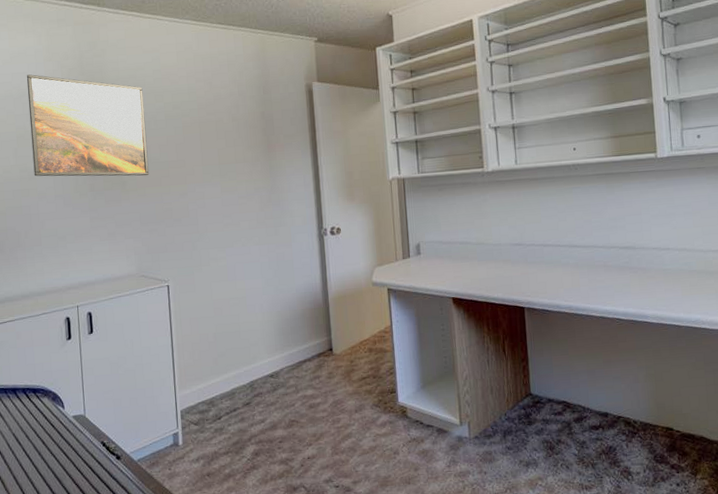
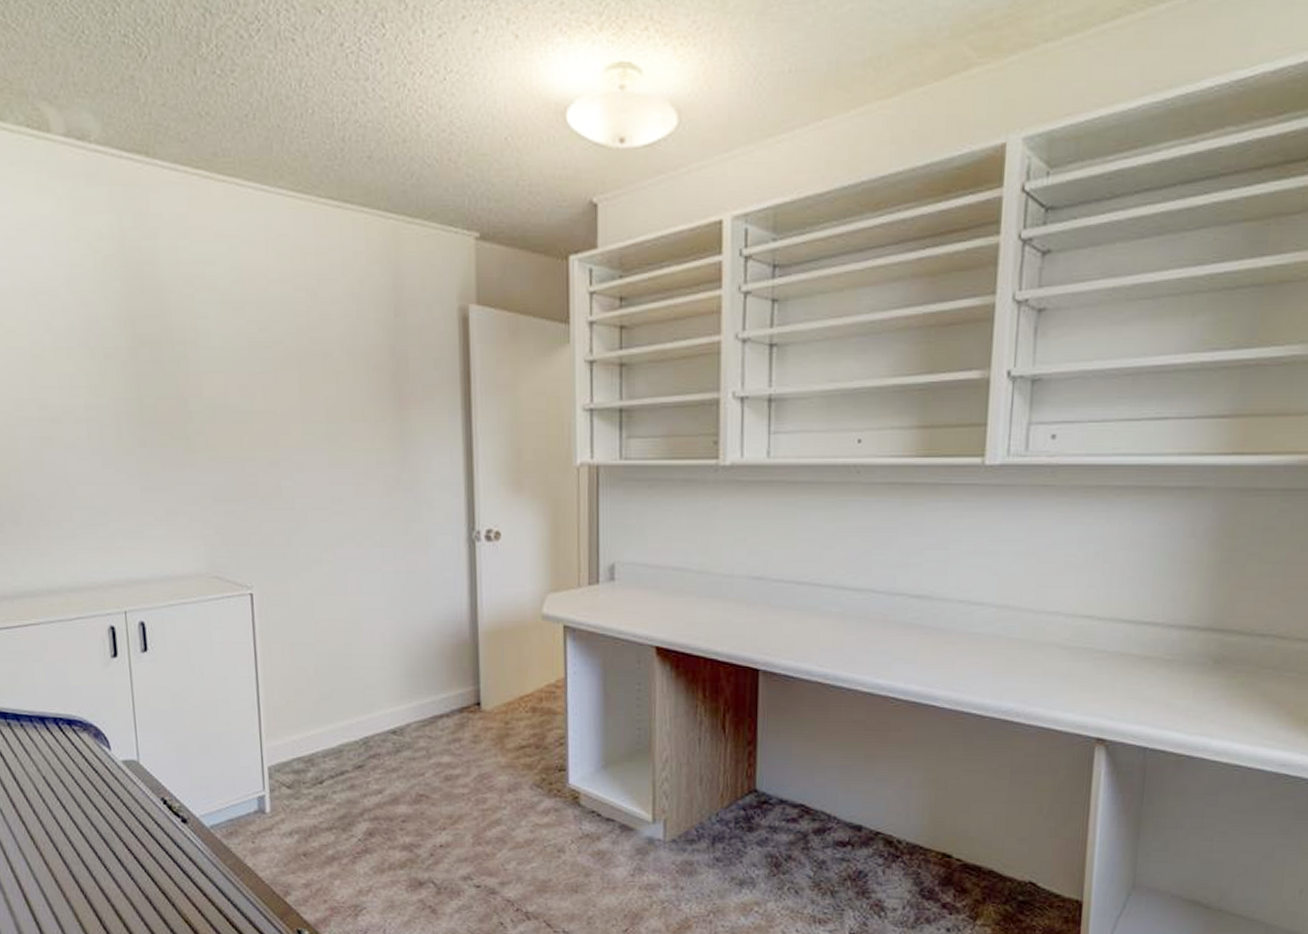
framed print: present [26,74,150,177] -> none [42,260,225,431]

